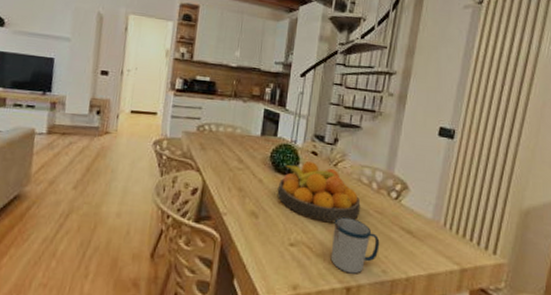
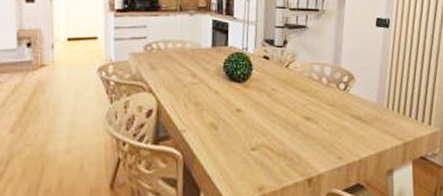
fruit bowl: present [277,162,361,224] -> none [234,66,314,123]
mug: present [330,217,380,274] -> none [290,114,334,166]

